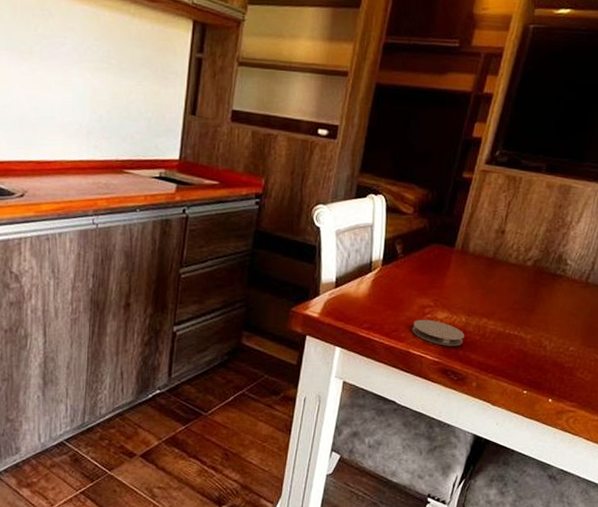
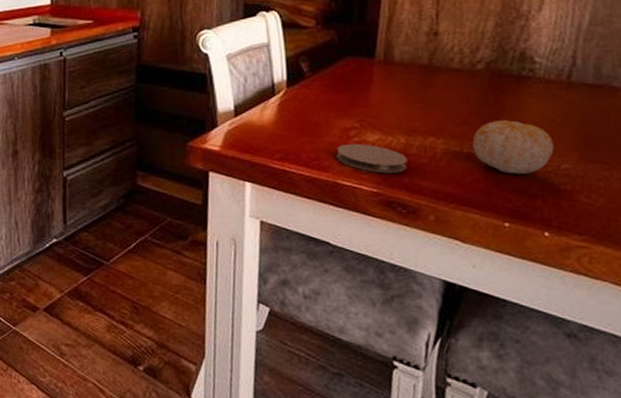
fruit: none [513,308,568,353] -> present [472,119,554,174]

